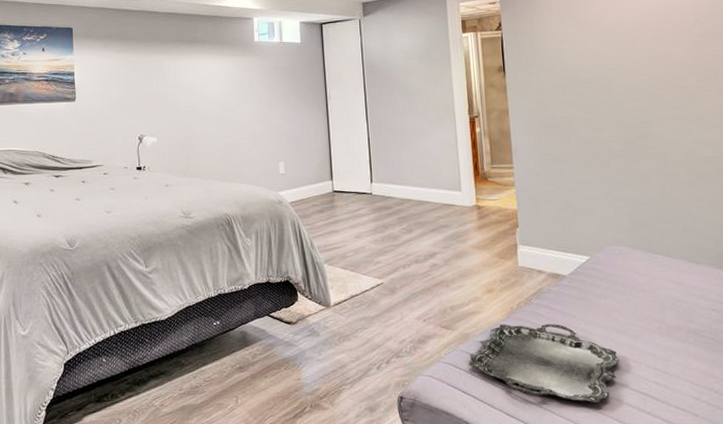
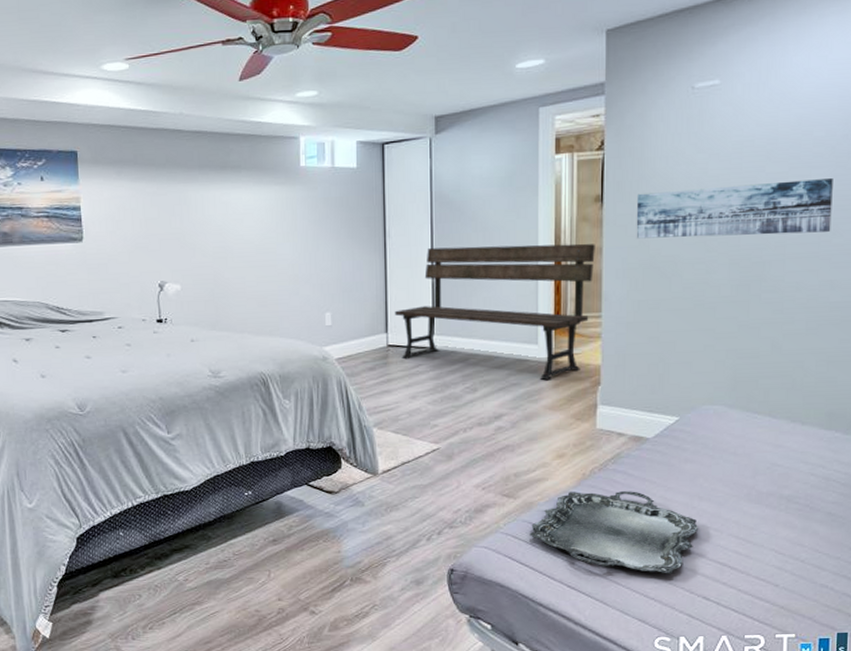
bench: none [338,106,503,223] -> present [395,243,595,381]
wall art: none [532,54,697,102] -> present [636,178,833,239]

